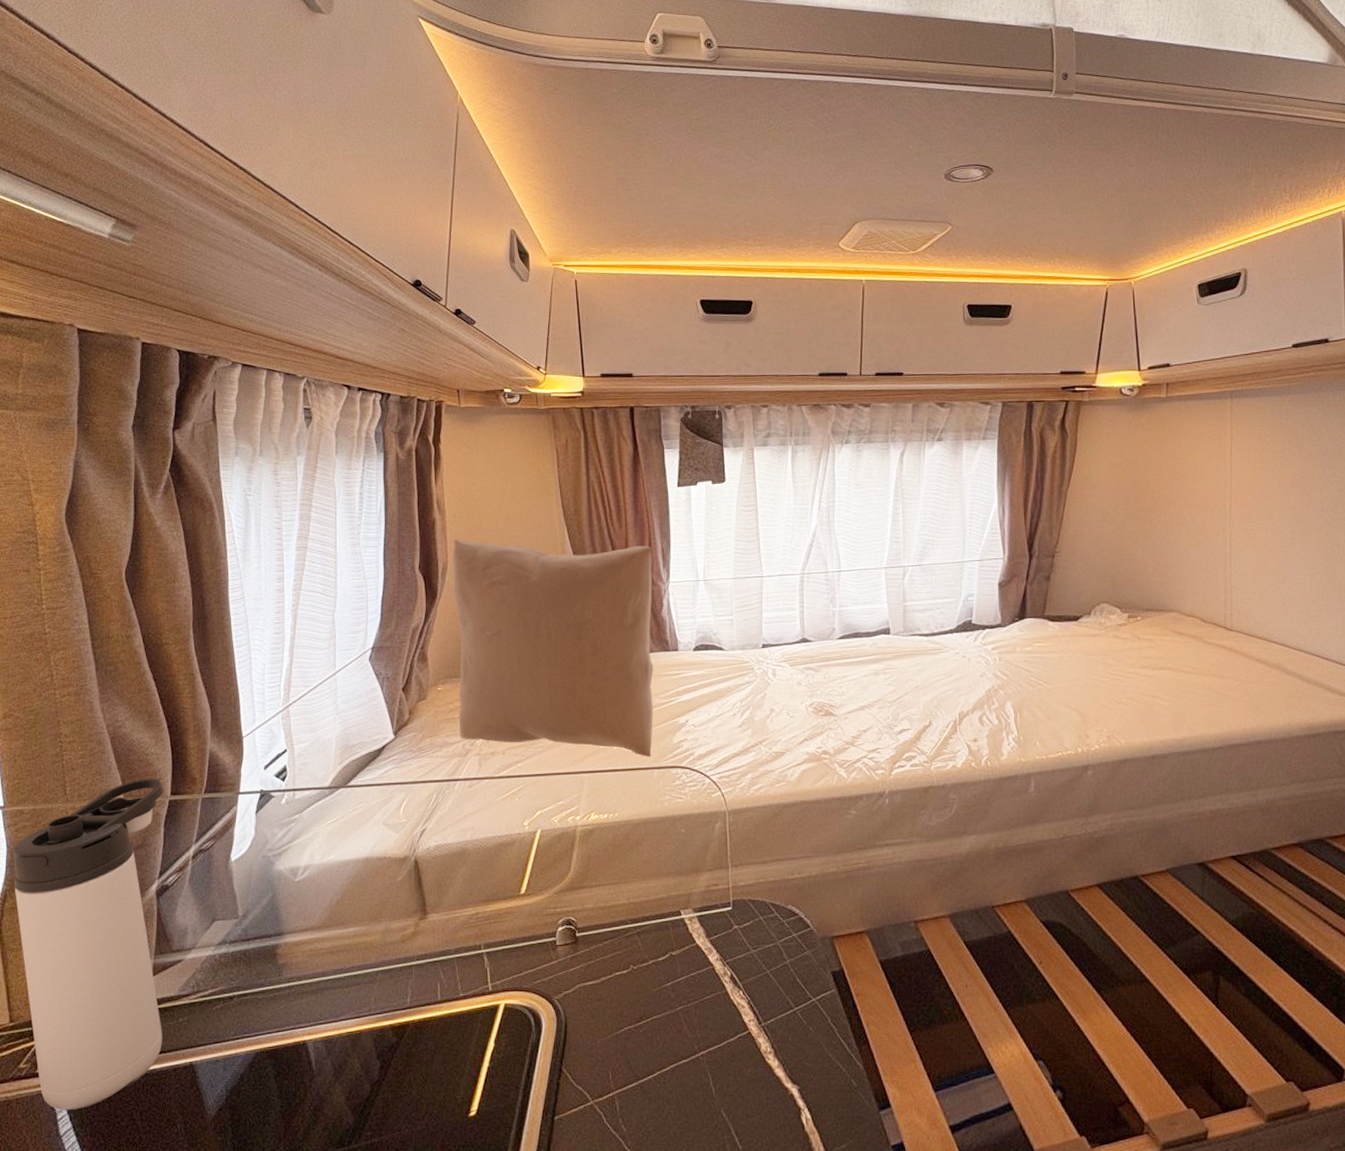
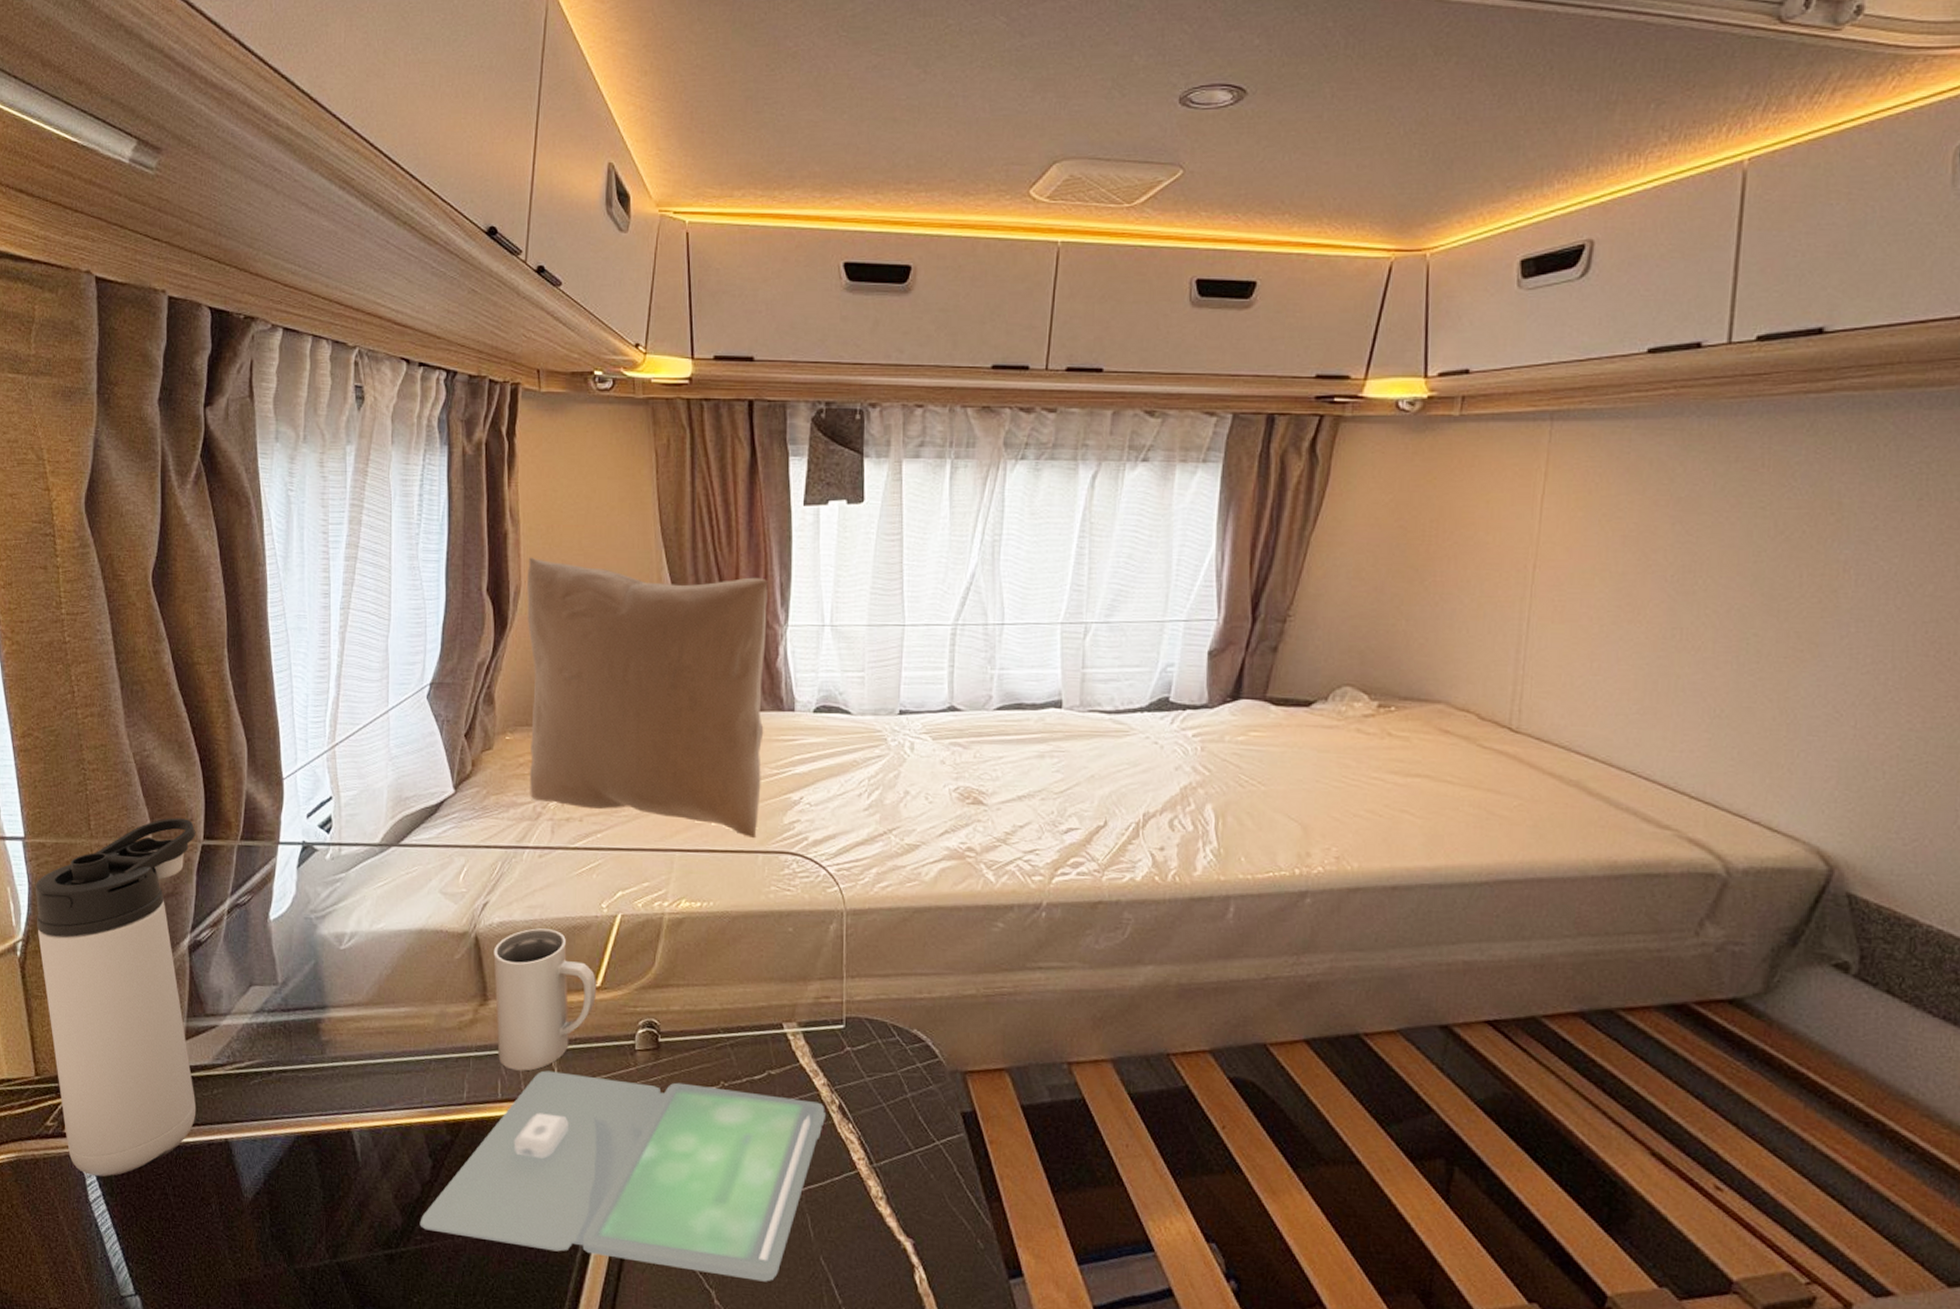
tablet: none [370,970,720,1138] -> present [419,1070,825,1282]
mug: none [431,848,522,974] -> present [493,928,597,1071]

